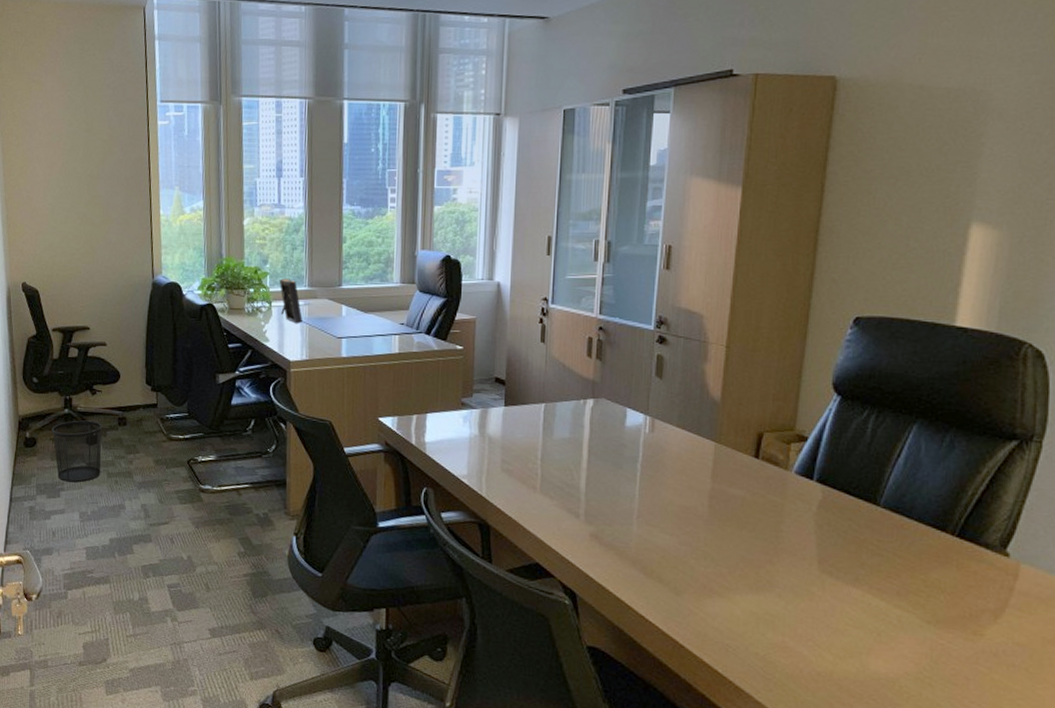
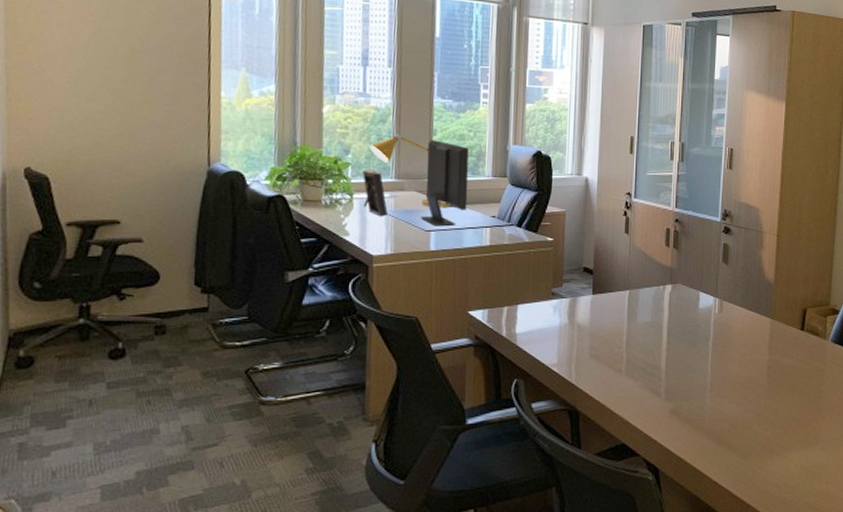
waste bin: present [52,420,102,483] -> none [58,331,132,408]
desk lamp: none [285,242,362,315] -> present [369,133,452,208]
computer monitor: none [333,247,378,334] -> present [421,140,469,227]

